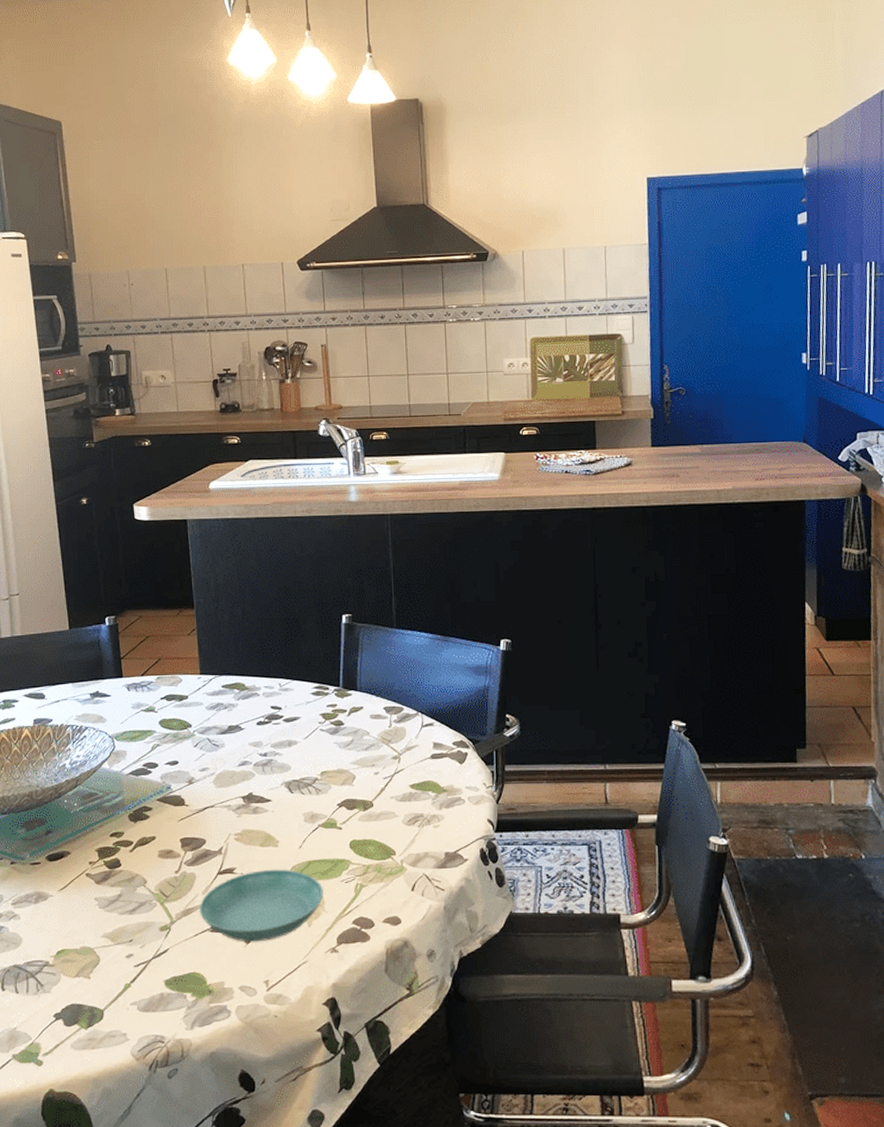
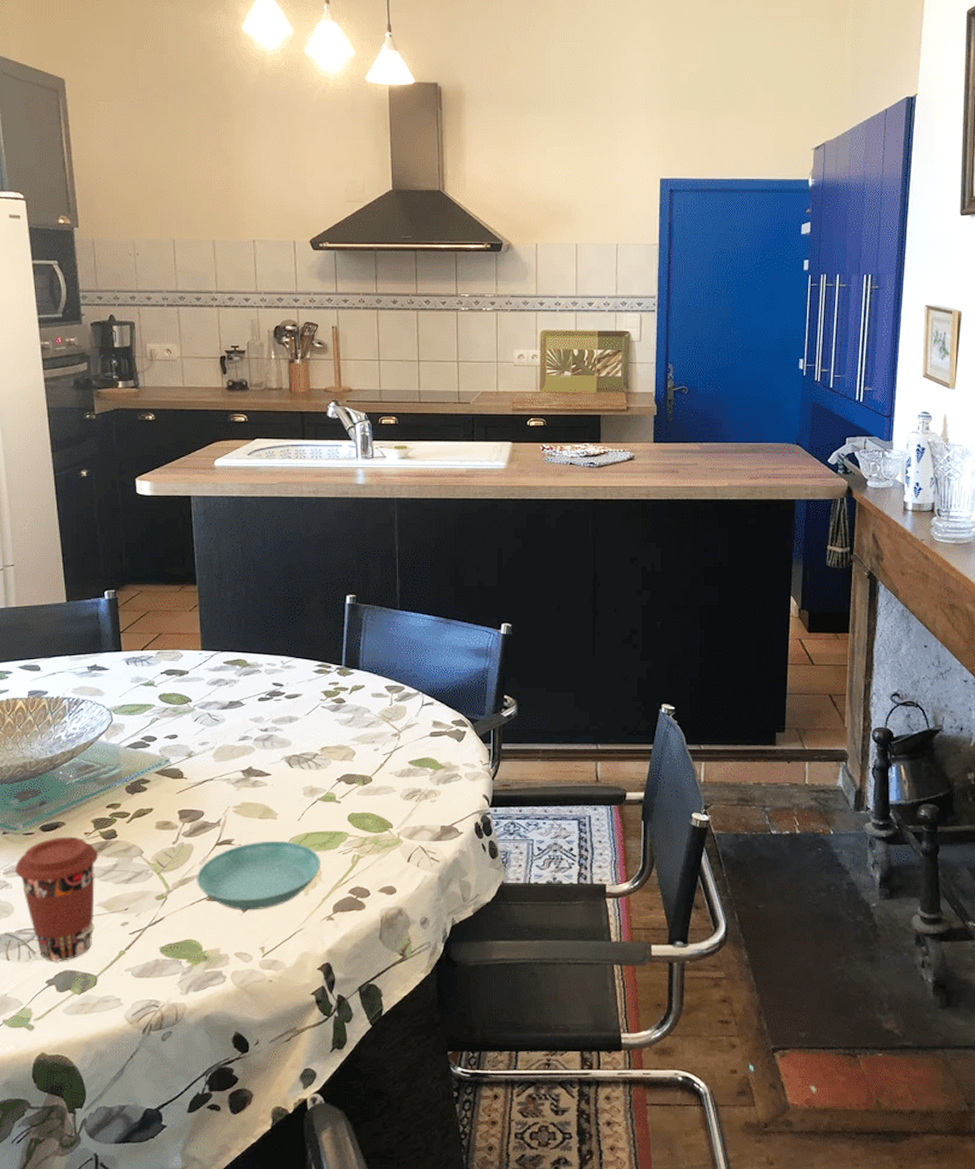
coffee cup: none [23,866,103,996] -> present [15,836,99,963]

